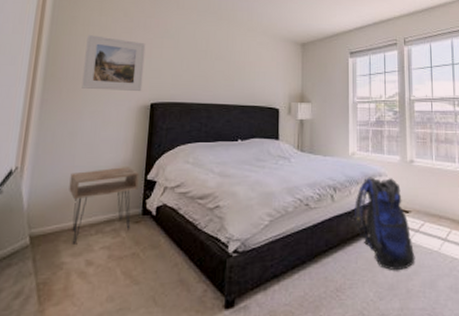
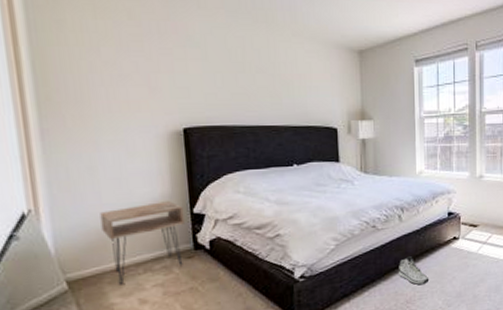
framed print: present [82,35,146,91] -> none [83,45,170,115]
sneaker: none [330,238,360,271] -> present [399,255,429,285]
backpack: present [355,177,415,271] -> none [423,194,482,281]

